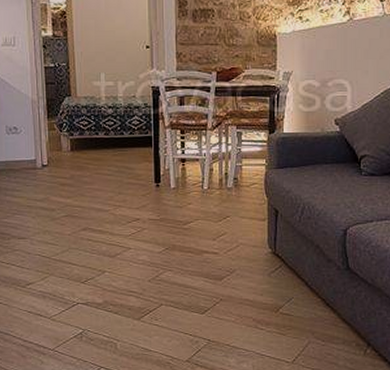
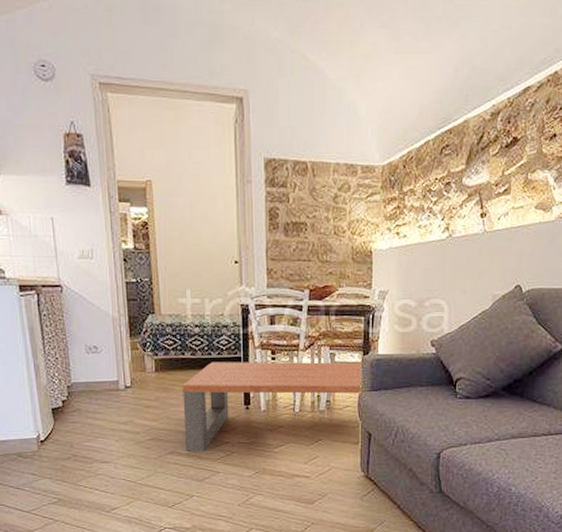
coffee table: none [96,140,269,228] -> present [182,362,363,452]

